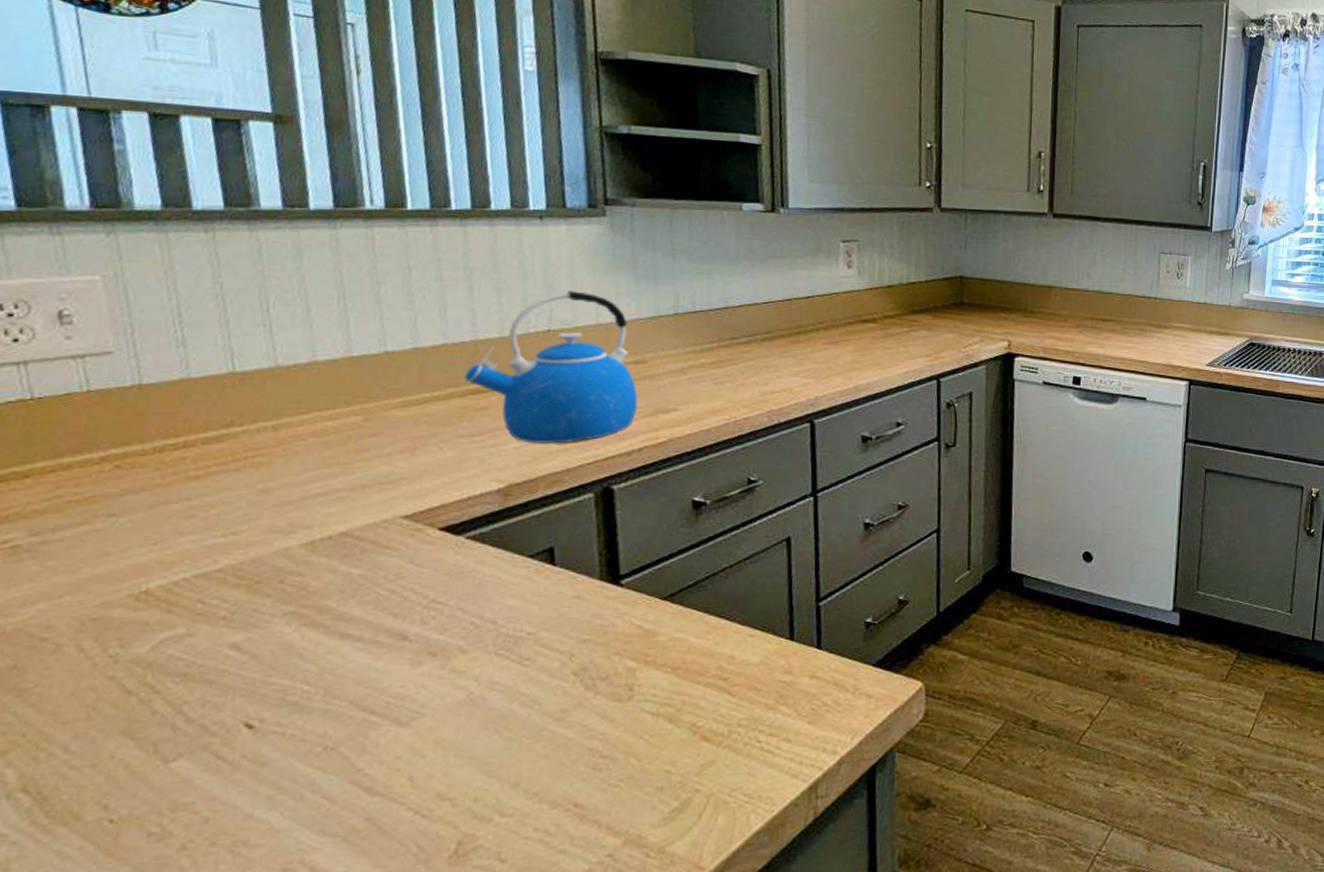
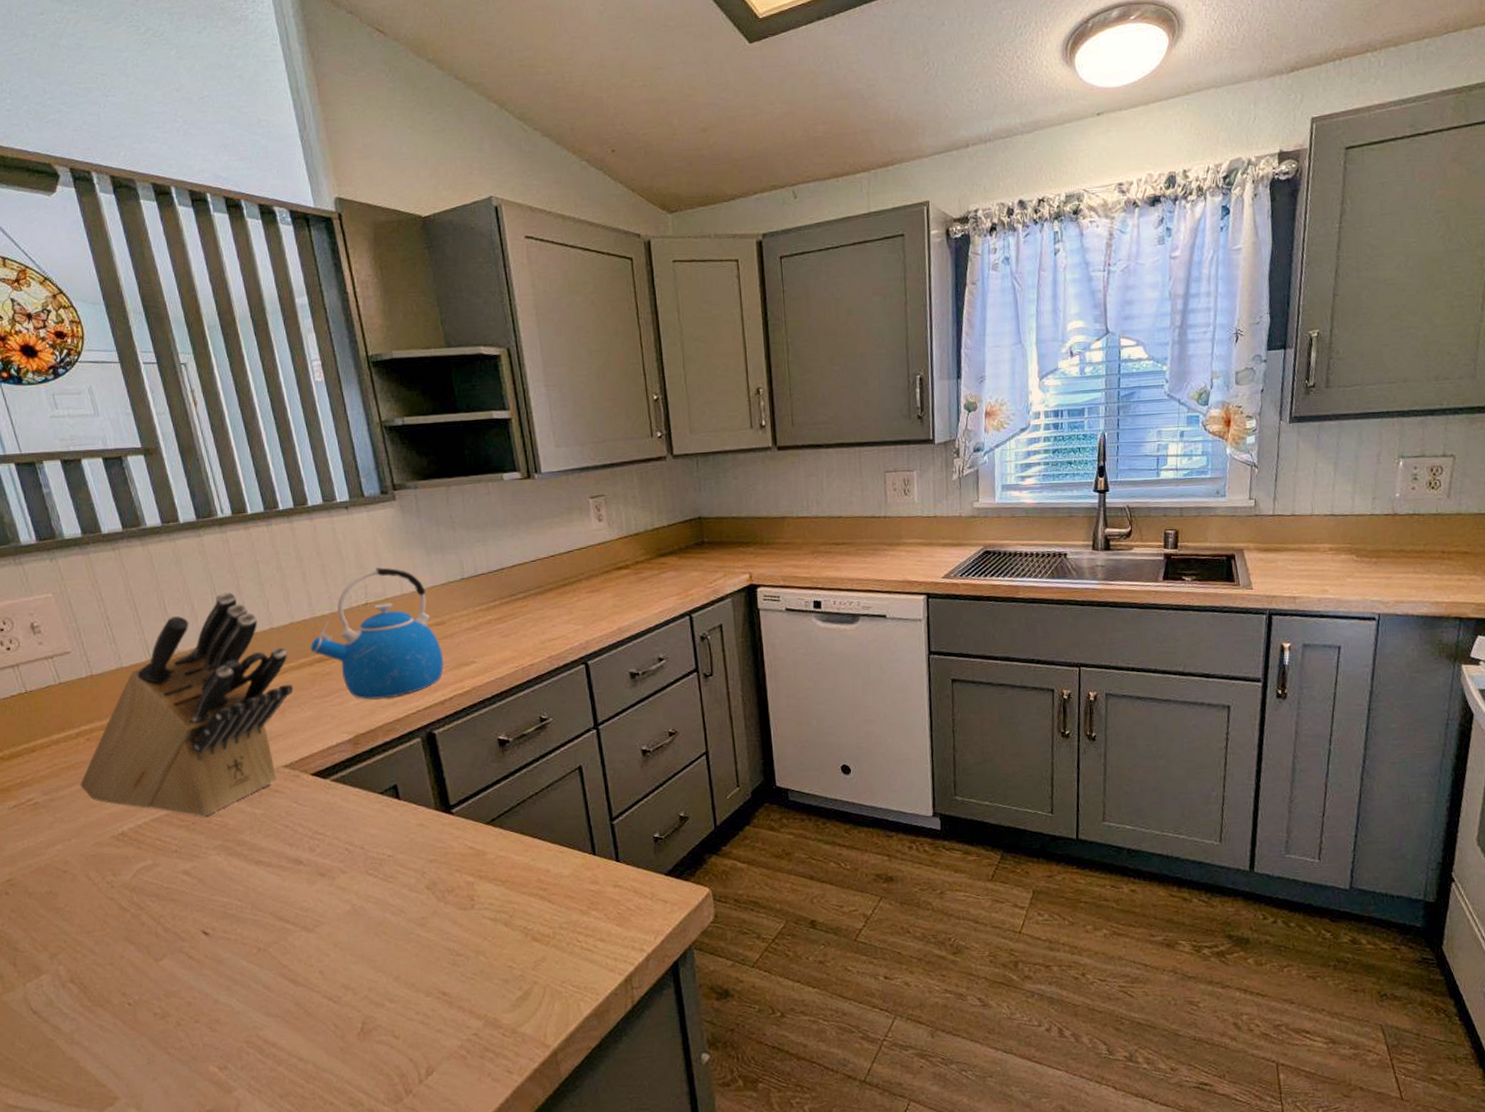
knife block: none [92,298,433,575] -> present [80,591,294,817]

